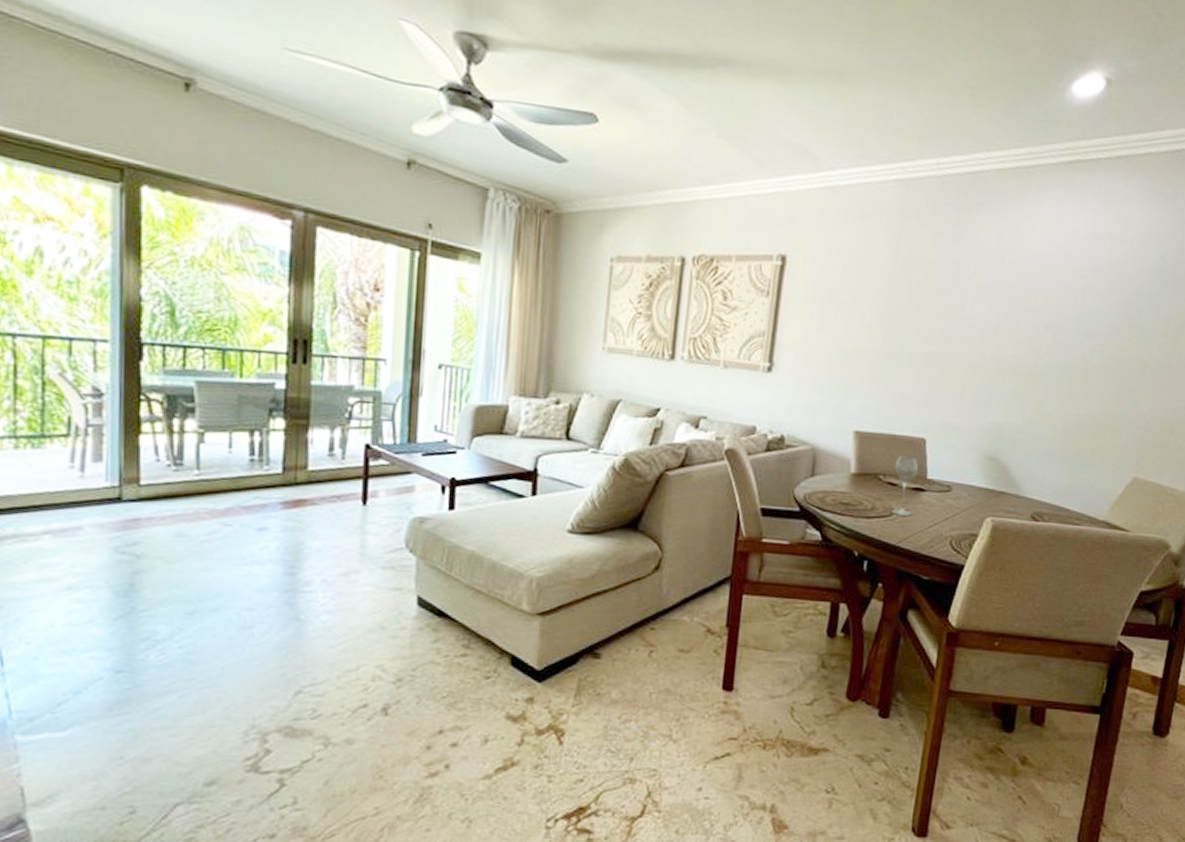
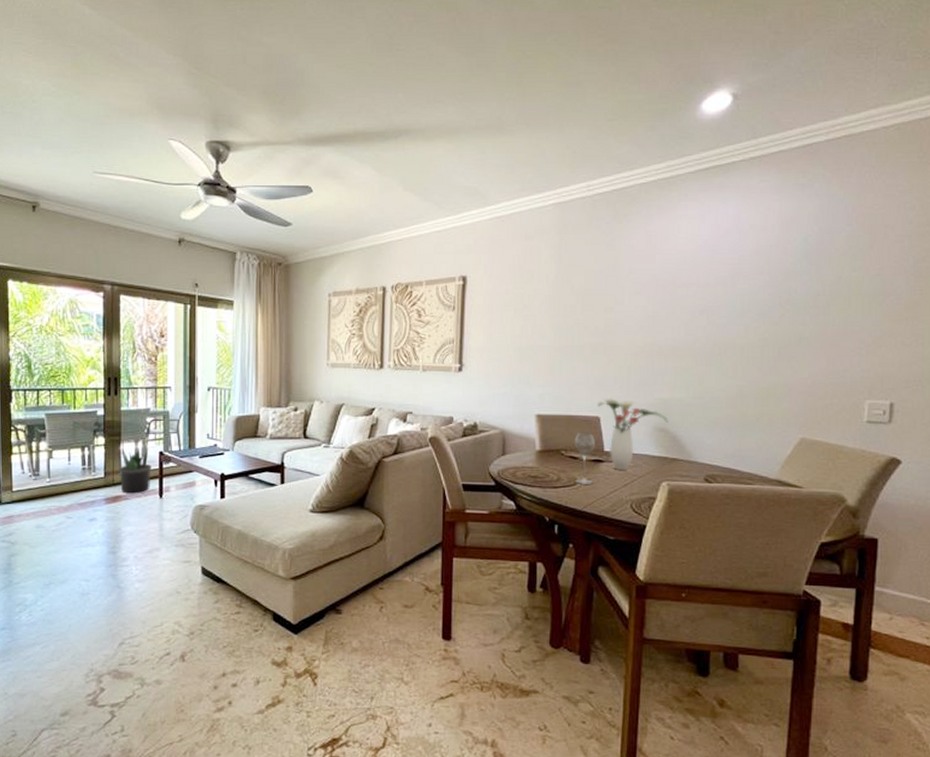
planter: none [304,435,353,497] -> present [119,447,151,494]
flower arrangement: none [925,416,1000,502] -> present [598,397,669,470]

